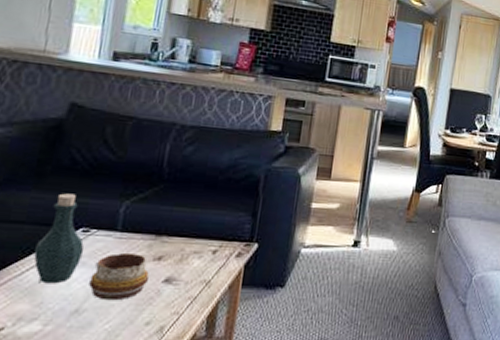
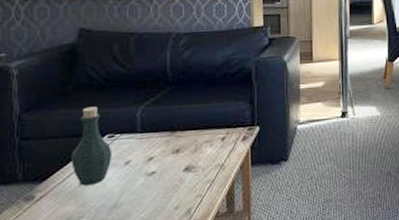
decorative bowl: present [89,252,149,301] -> none [122,149,170,193]

